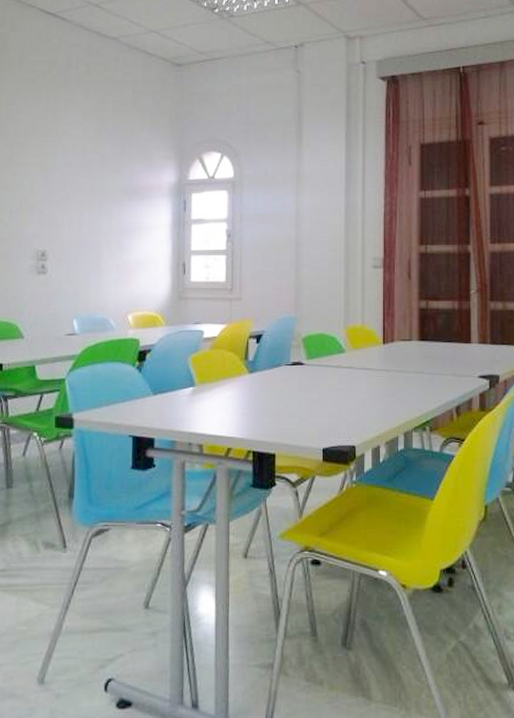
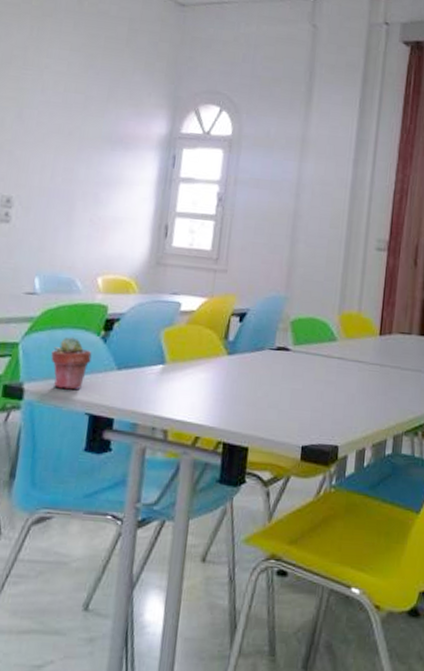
potted succulent: none [94,369,130,416] -> present [51,337,92,390]

